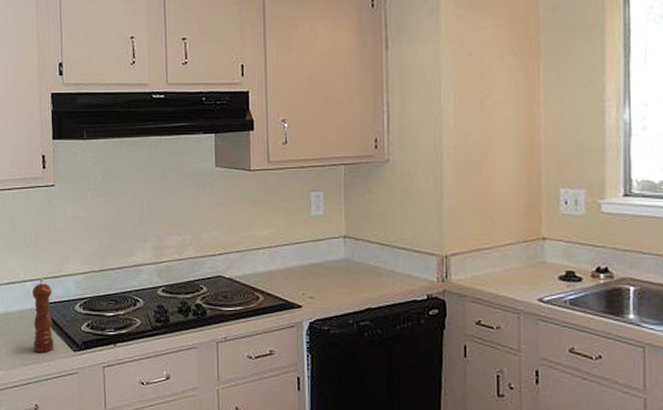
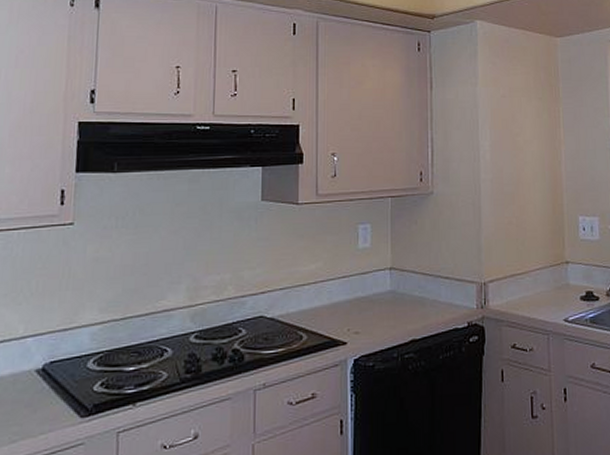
pepper mill: present [31,278,54,353] -> none [28,333,60,424]

